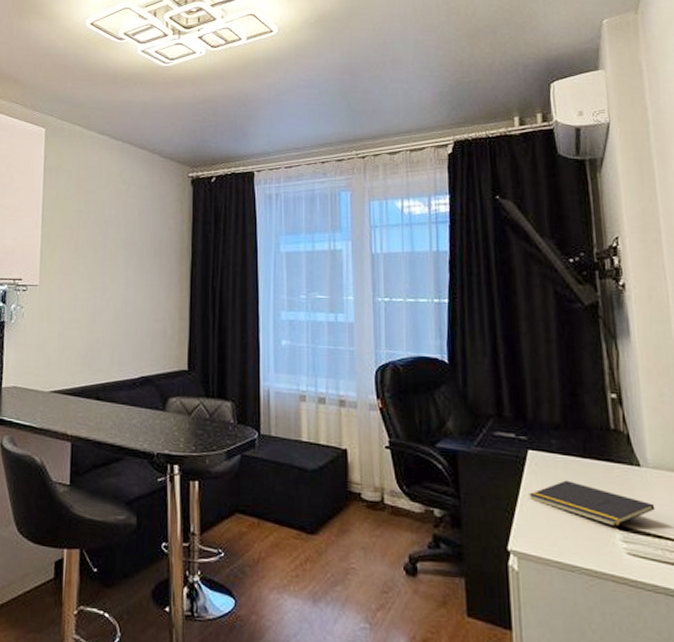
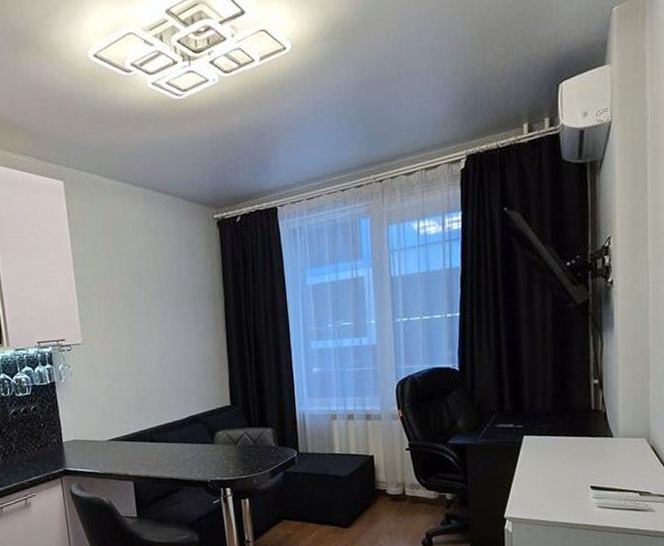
notepad: present [529,480,655,527] -> none [523,456,622,488]

